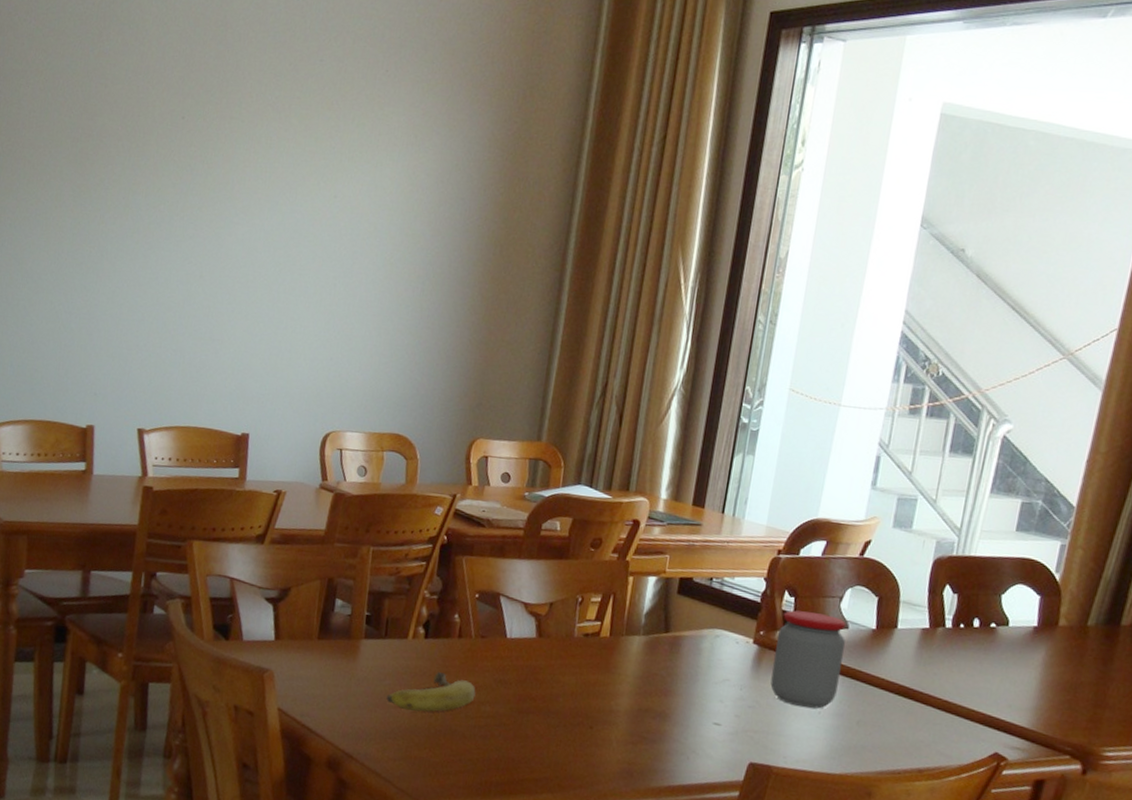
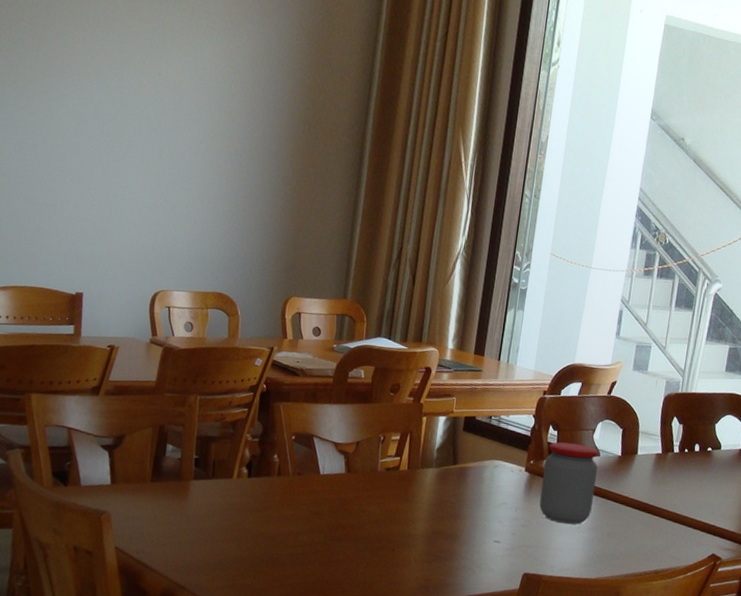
fruit: present [386,671,476,712] -> none [214,506,294,544]

